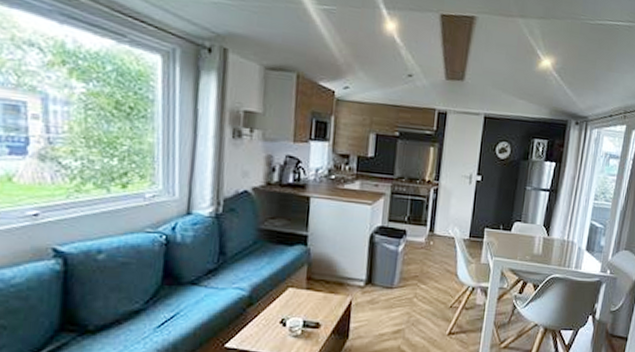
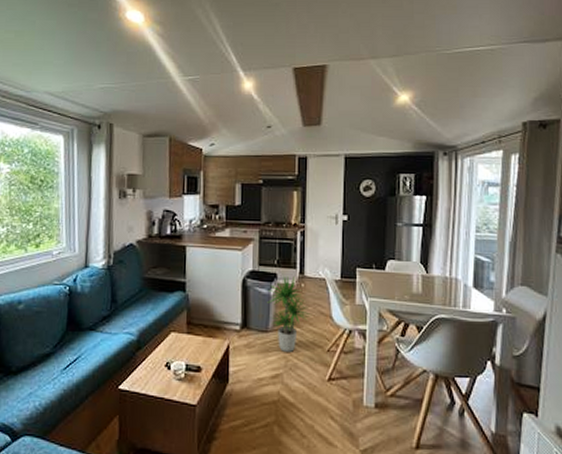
potted plant: none [394,233,437,308] -> present [267,276,311,352]

